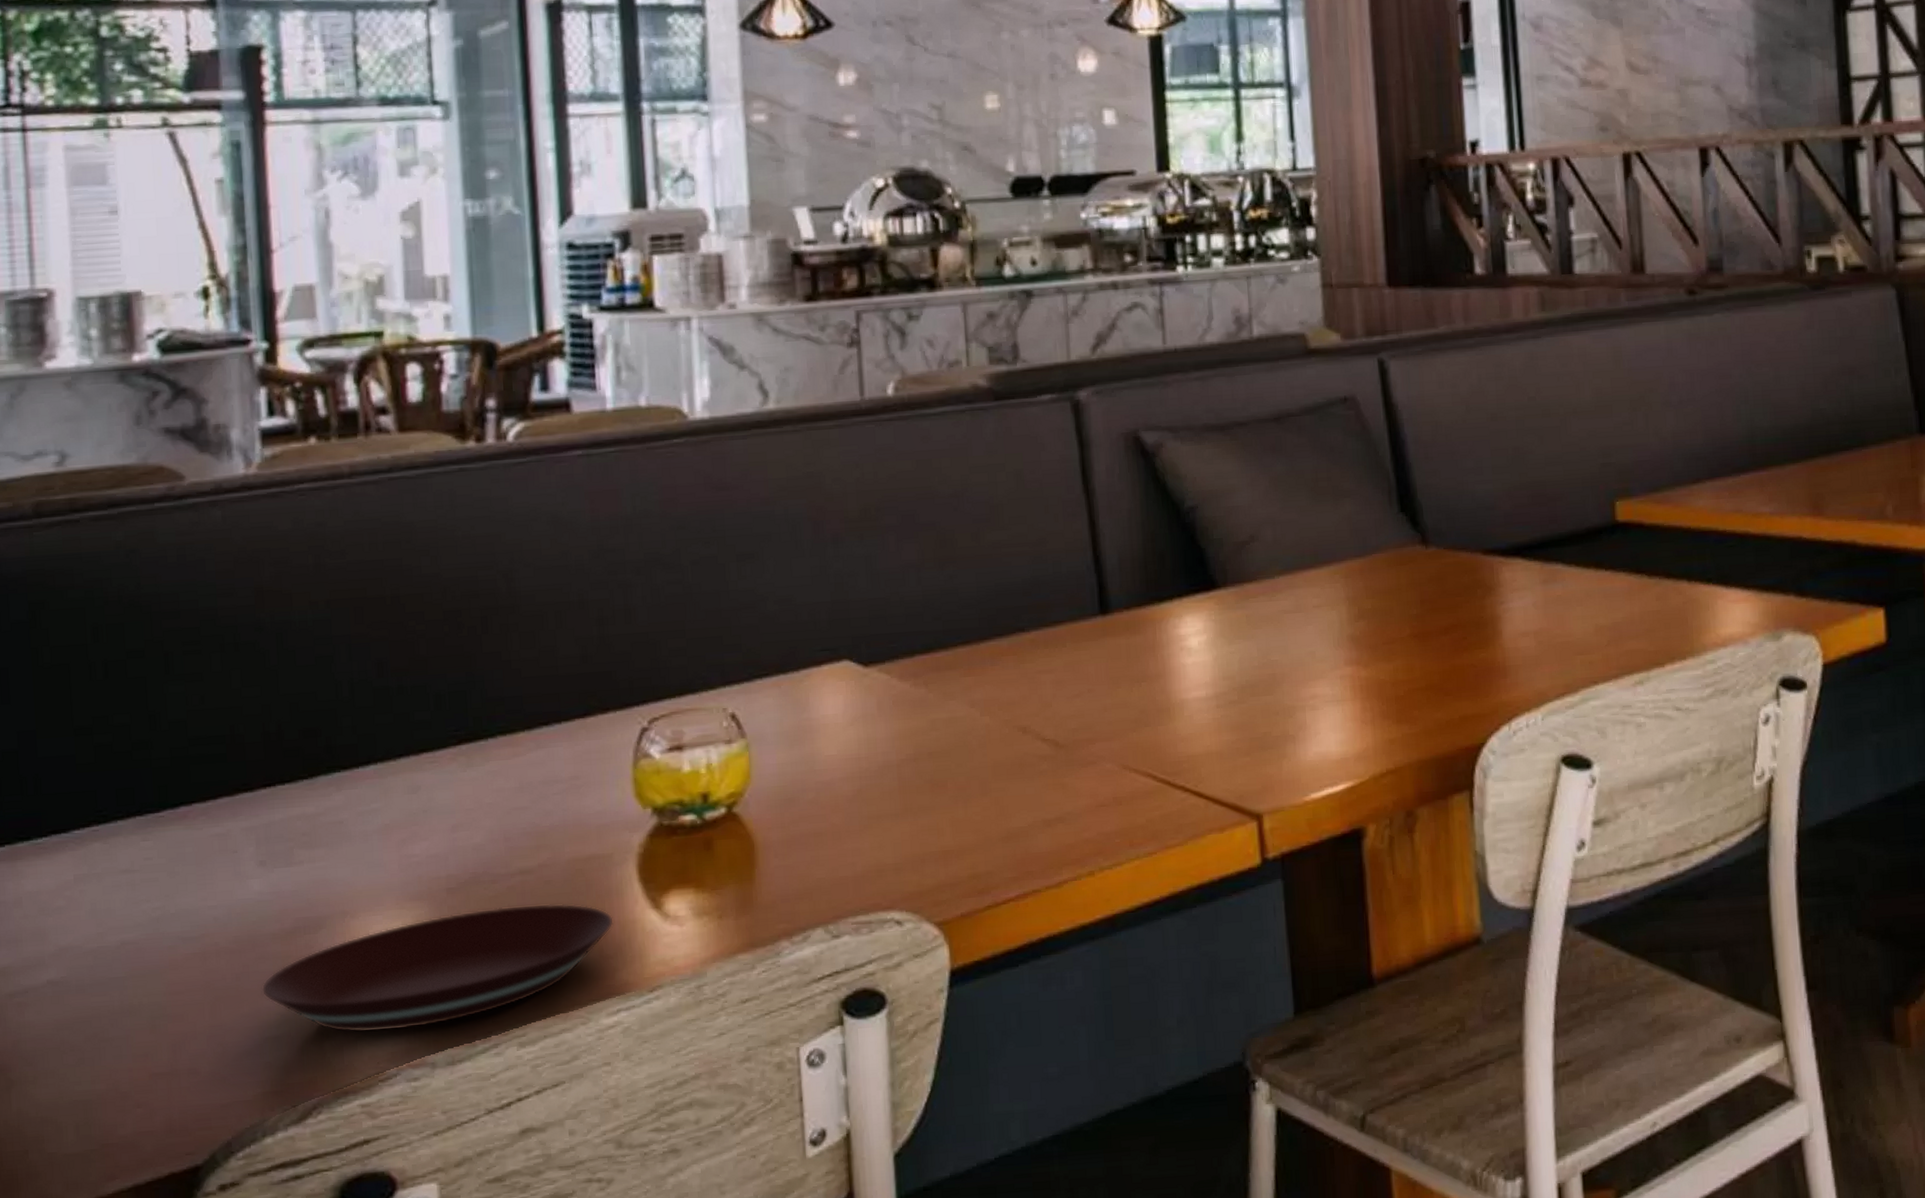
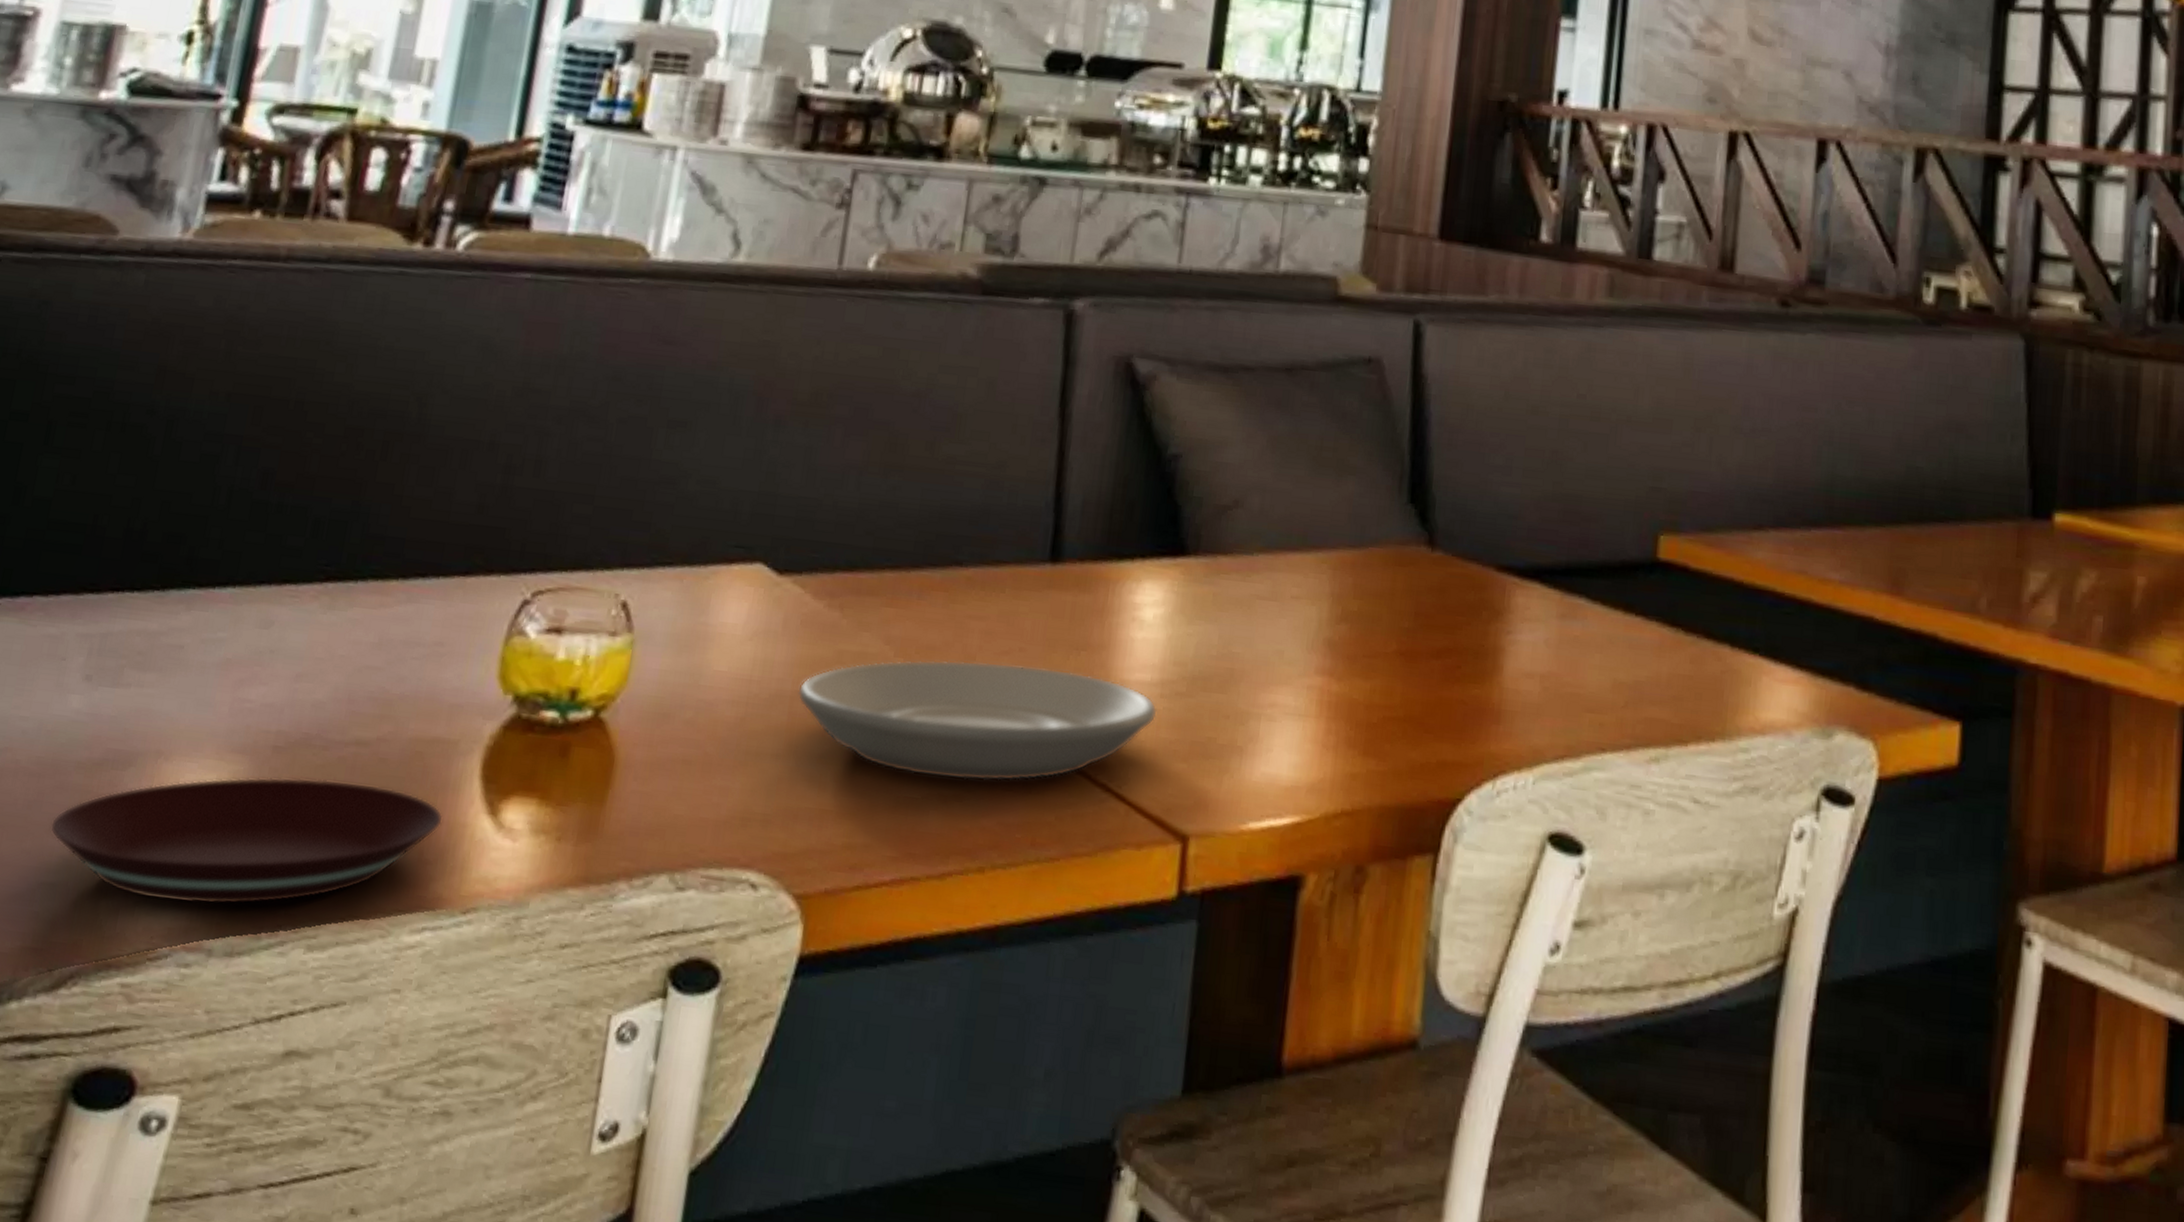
plate: none [903,700,1217,808] -> present [797,659,1157,781]

